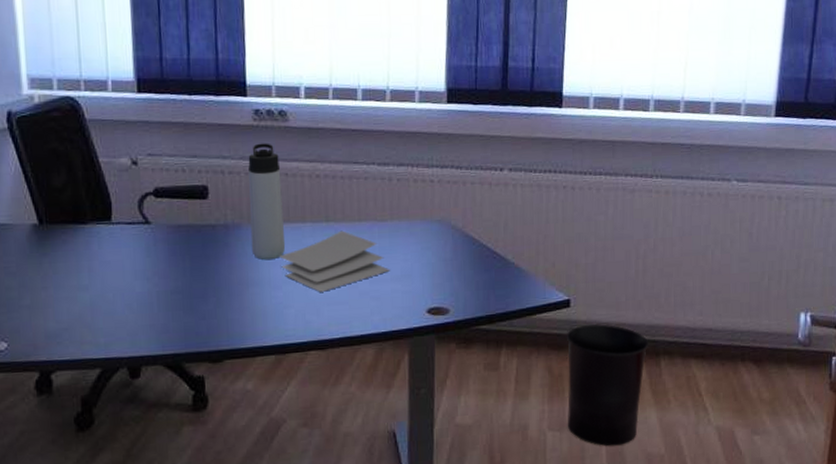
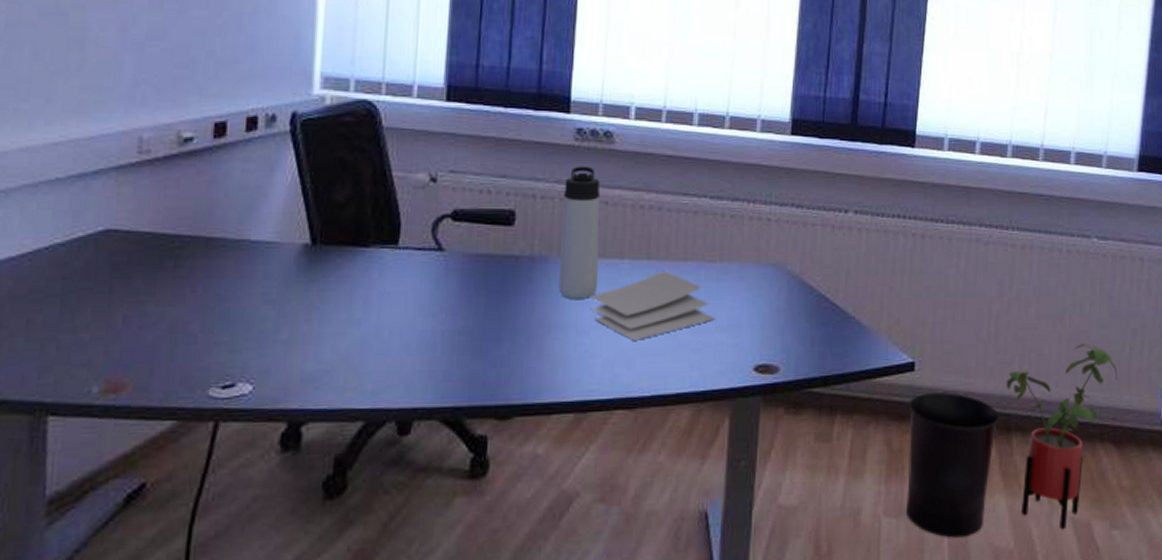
house plant: none [653,276,758,437] -> present [1006,344,1118,530]

